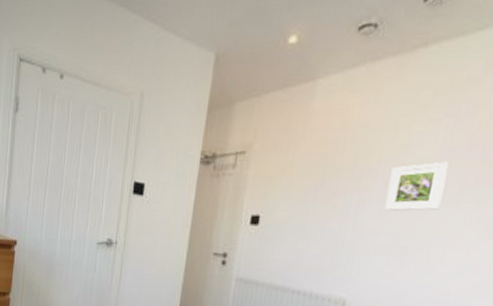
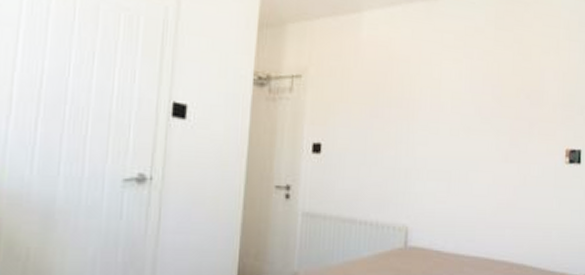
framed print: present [384,161,449,212] -> none [430,96,472,139]

